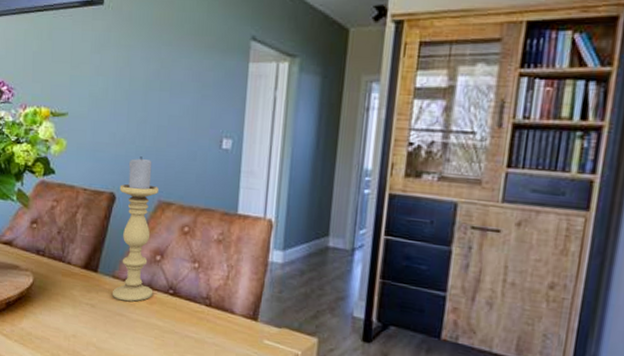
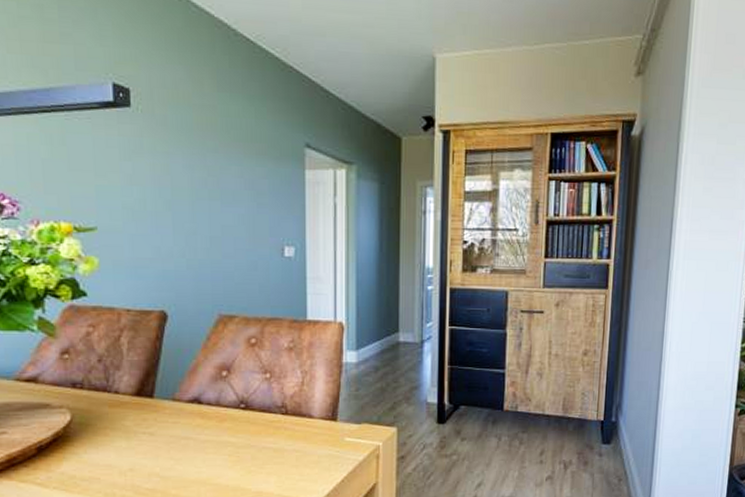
candle holder: present [113,156,159,302] -> none [171,270,222,424]

